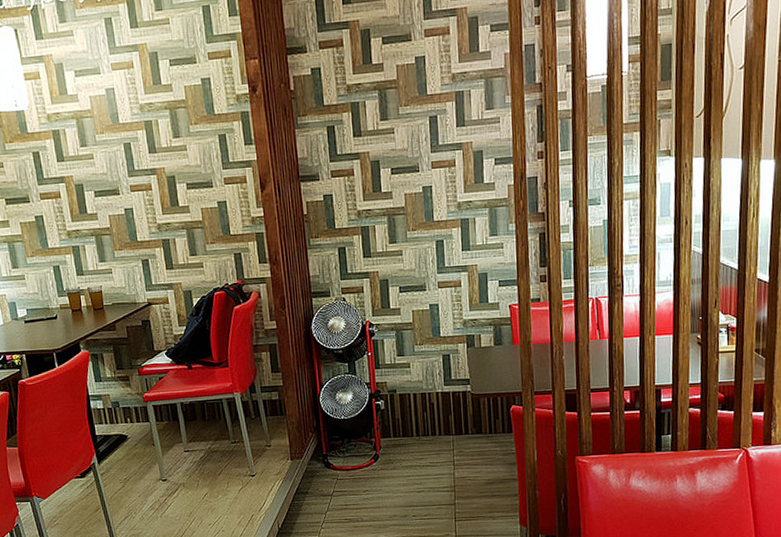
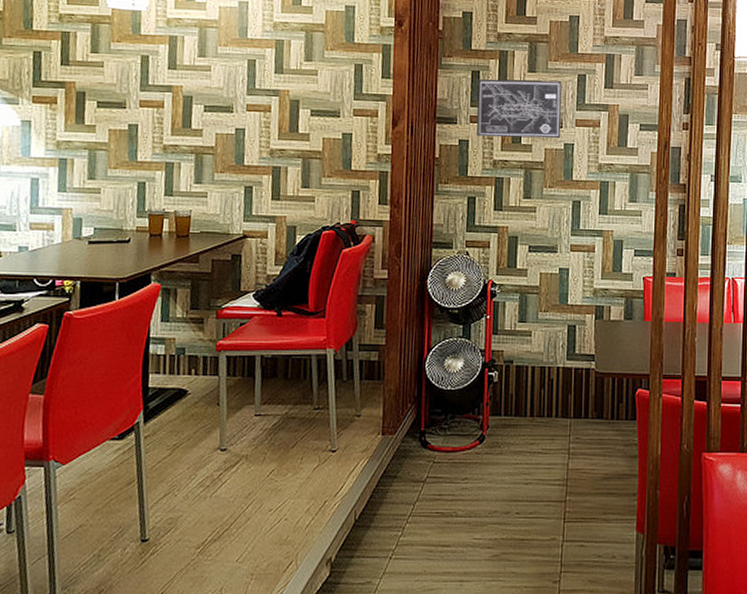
wall art: none [334,125,419,190] -> present [476,78,562,139]

